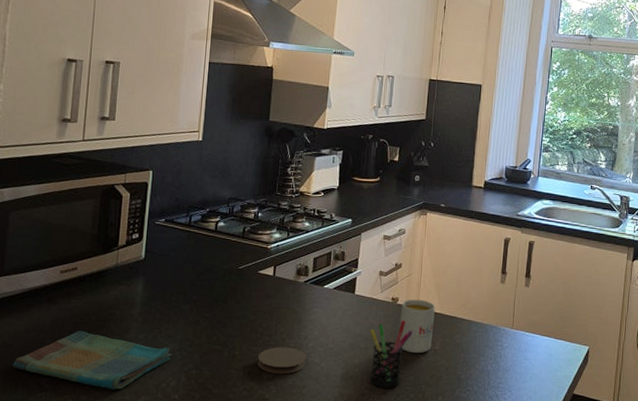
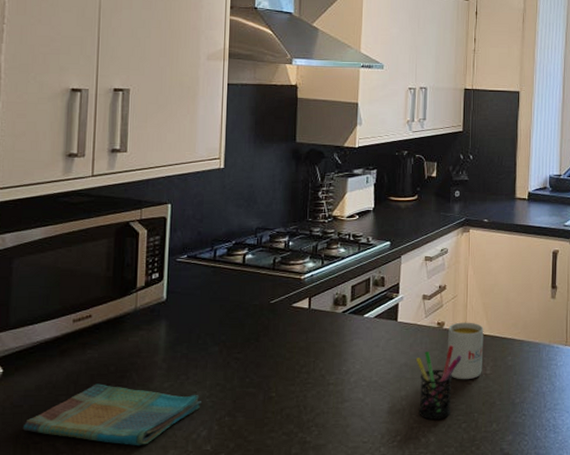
coaster: present [257,346,306,374] -> none [295,384,349,414]

